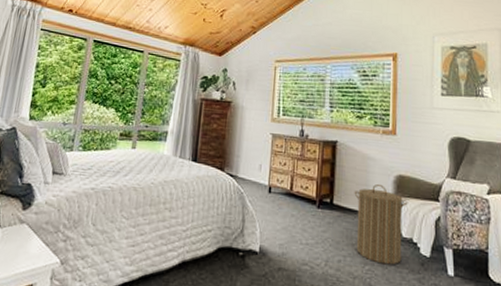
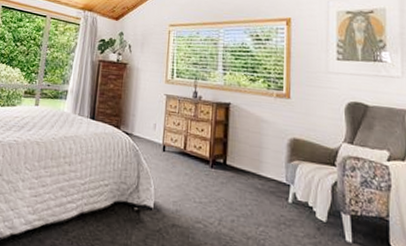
laundry hamper: present [354,184,408,265] -> none [247,147,303,228]

